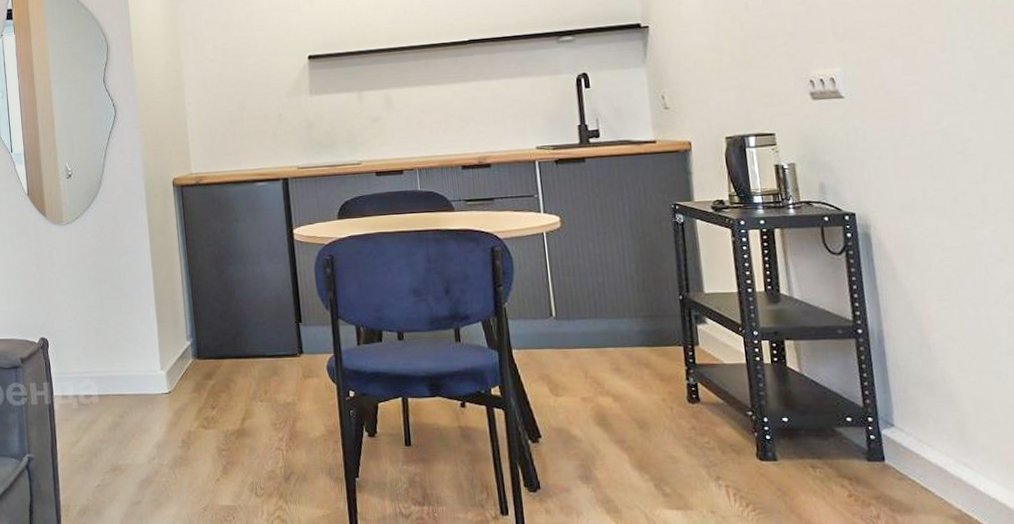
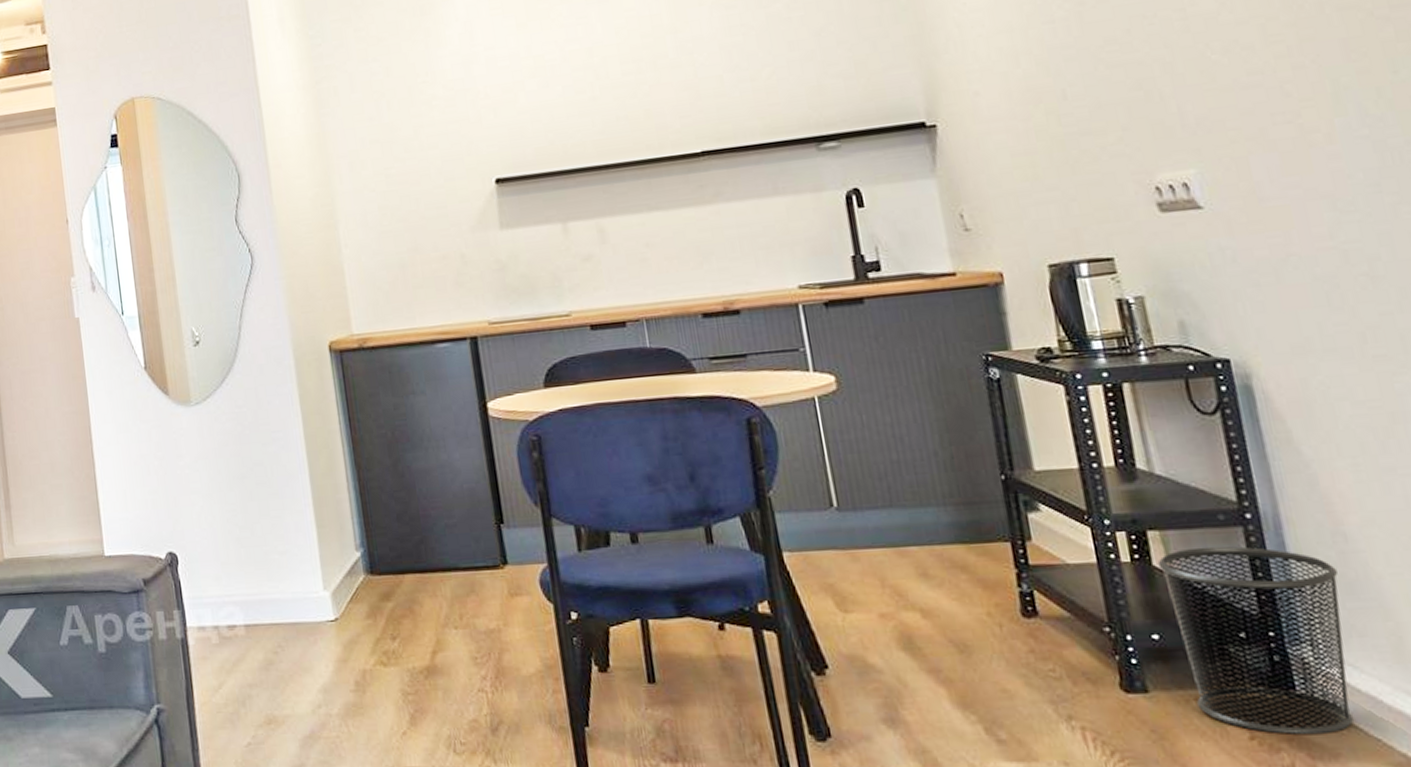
waste bin: none [790,353,924,495] -> present [1157,546,1353,736]

